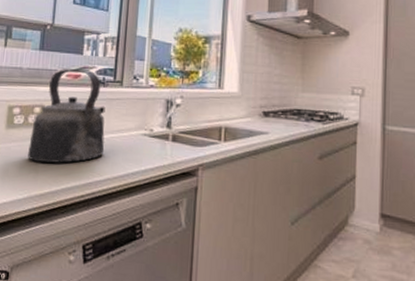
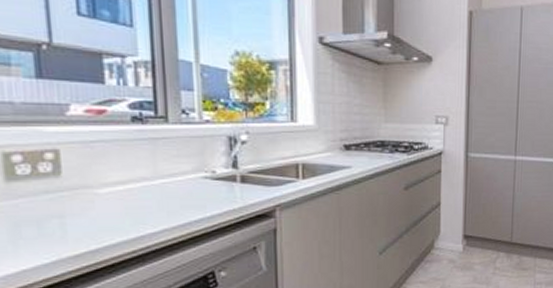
kettle: present [28,69,106,164] -> none [45,102,155,220]

